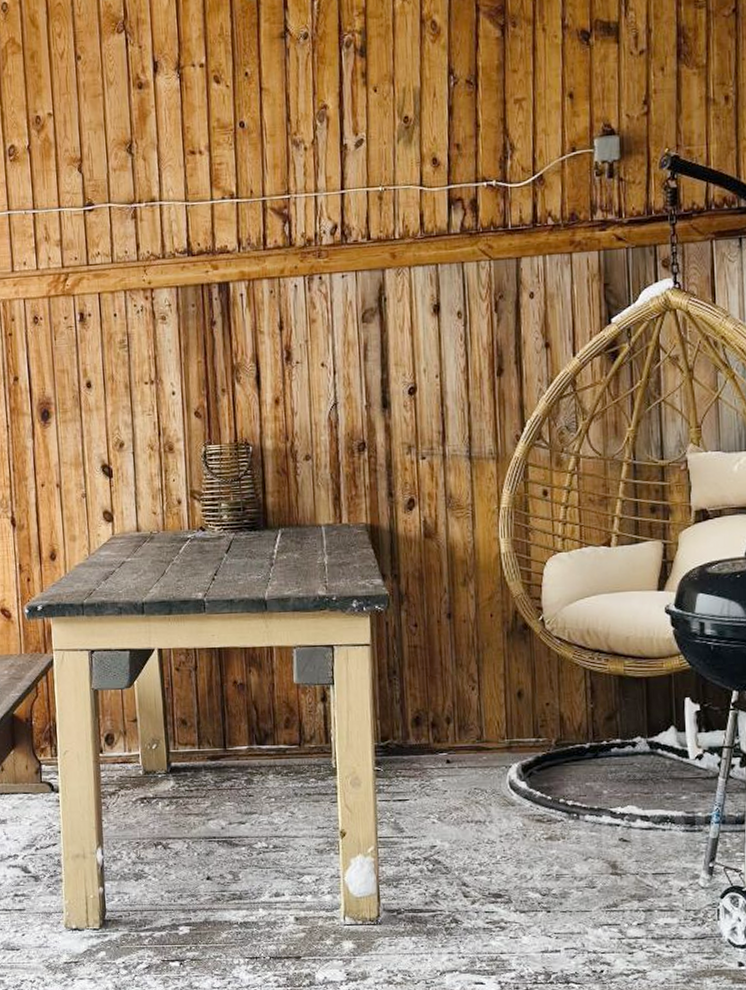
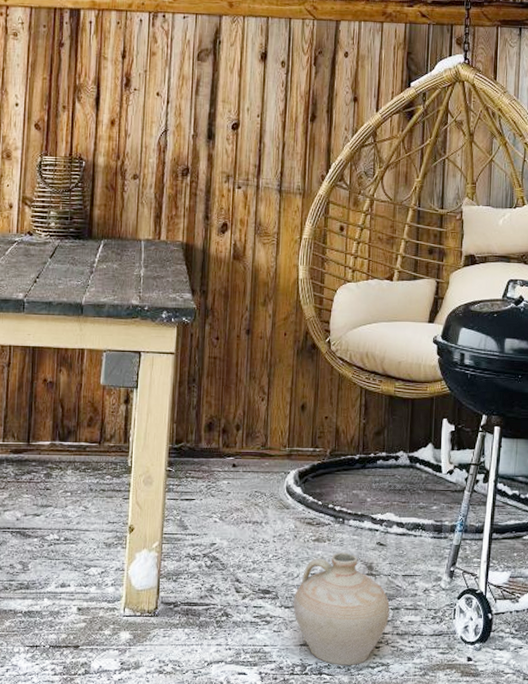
ceramic jug: none [529,850,641,973] -> present [293,552,390,665]

